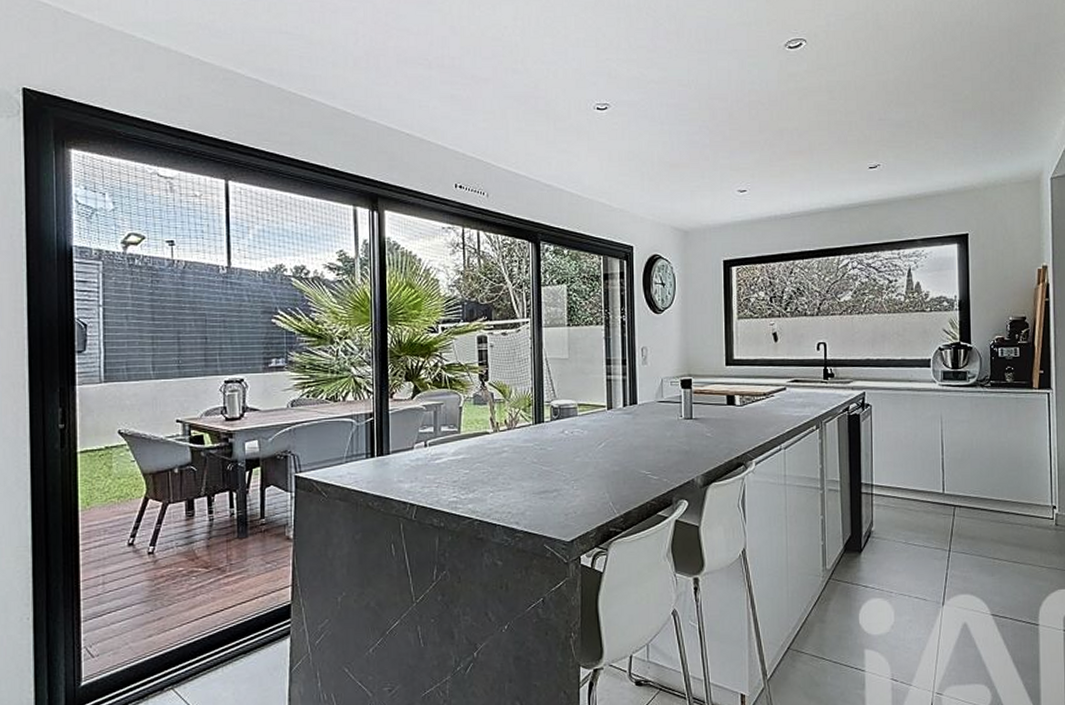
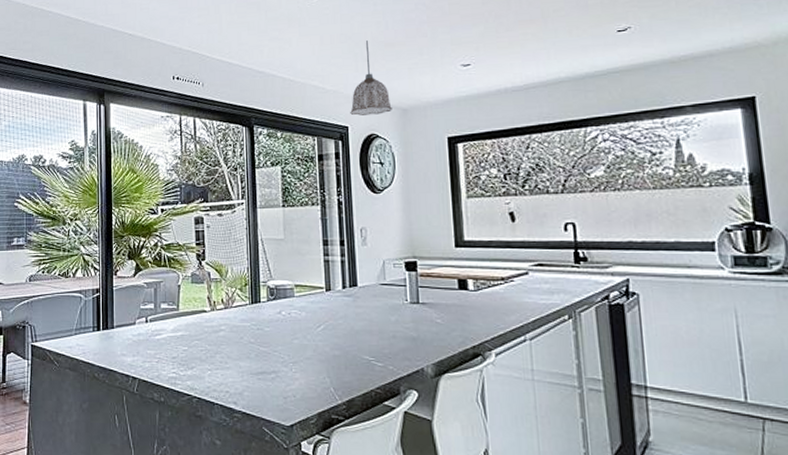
pendant lamp: none [635,160,675,236] -> present [350,40,392,116]

